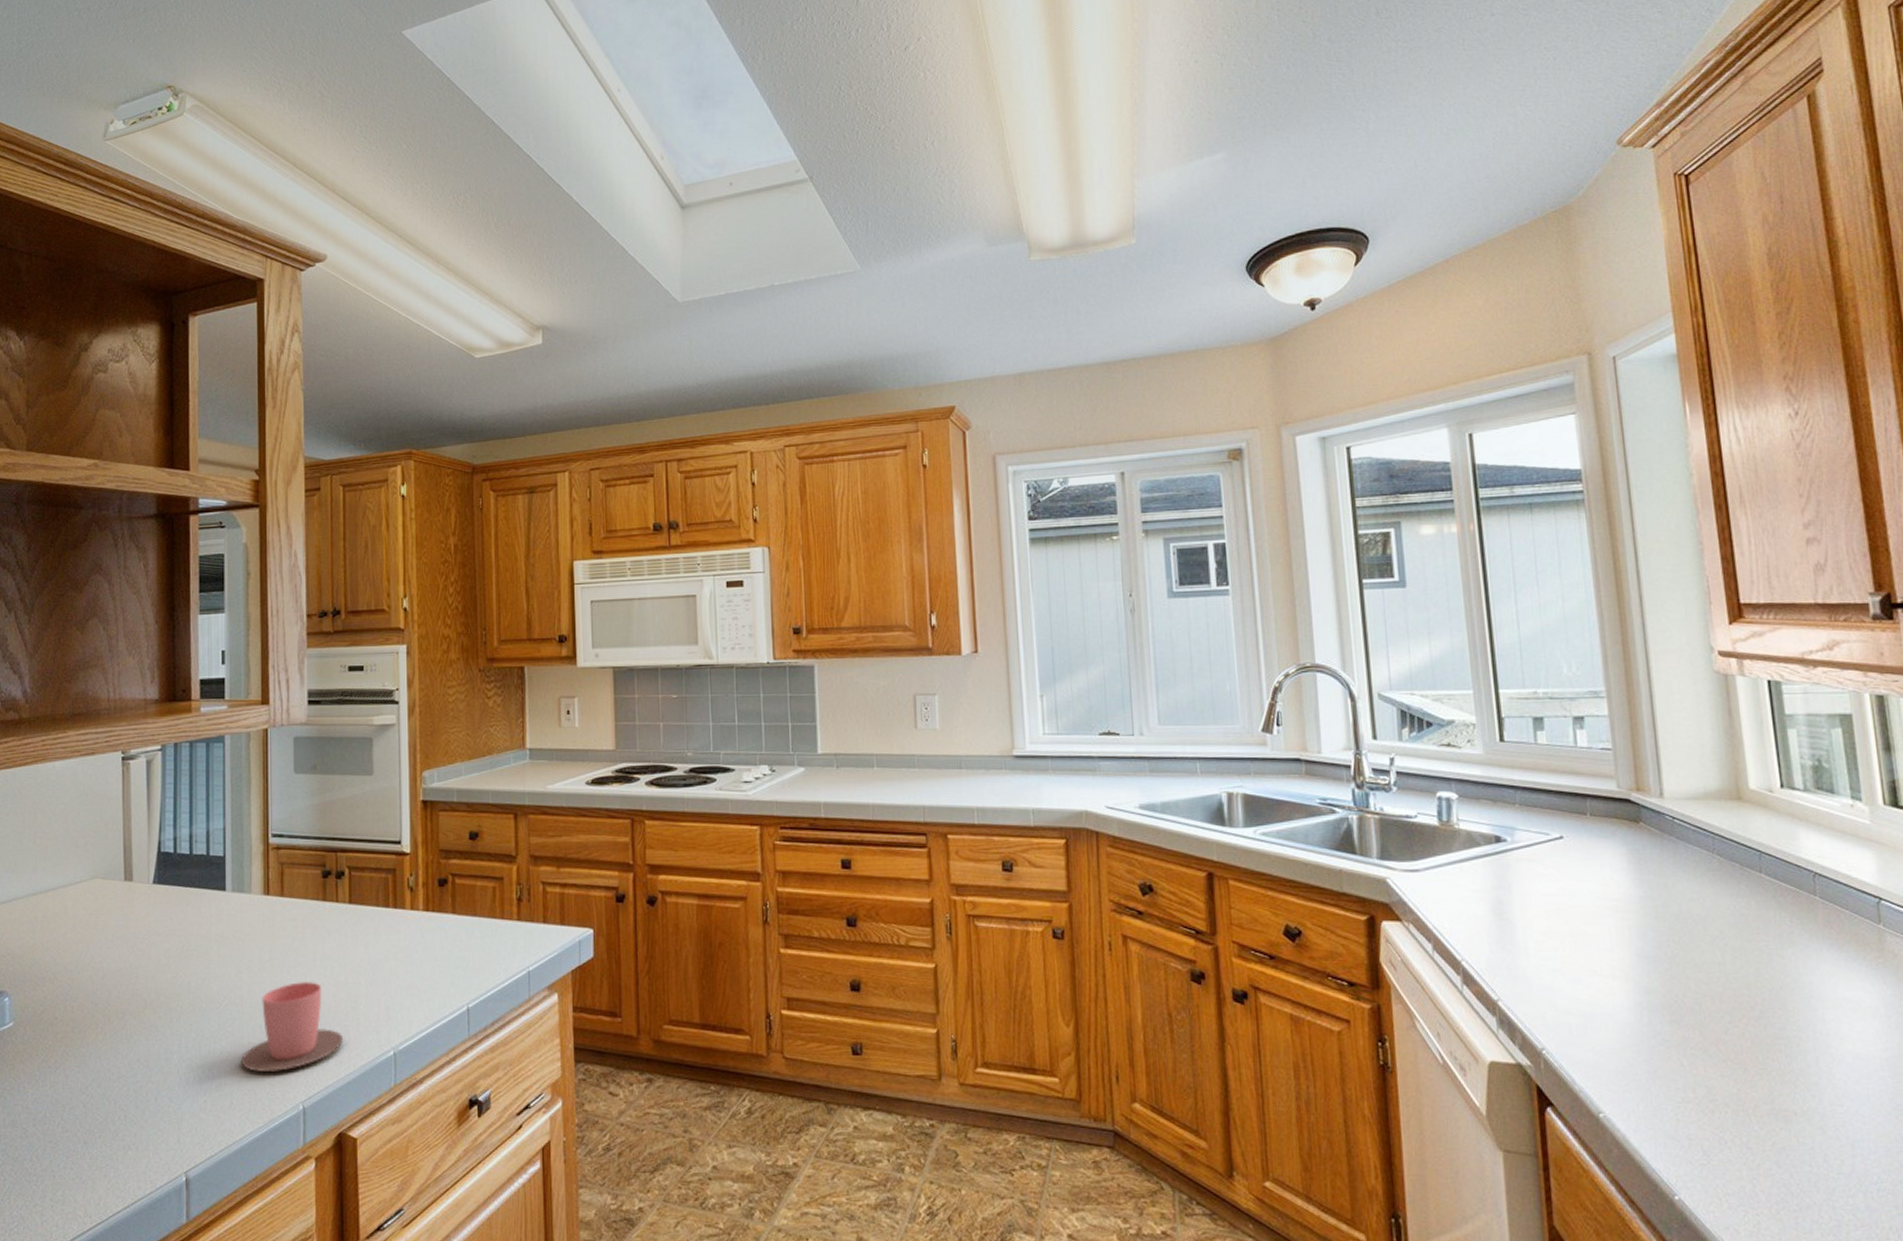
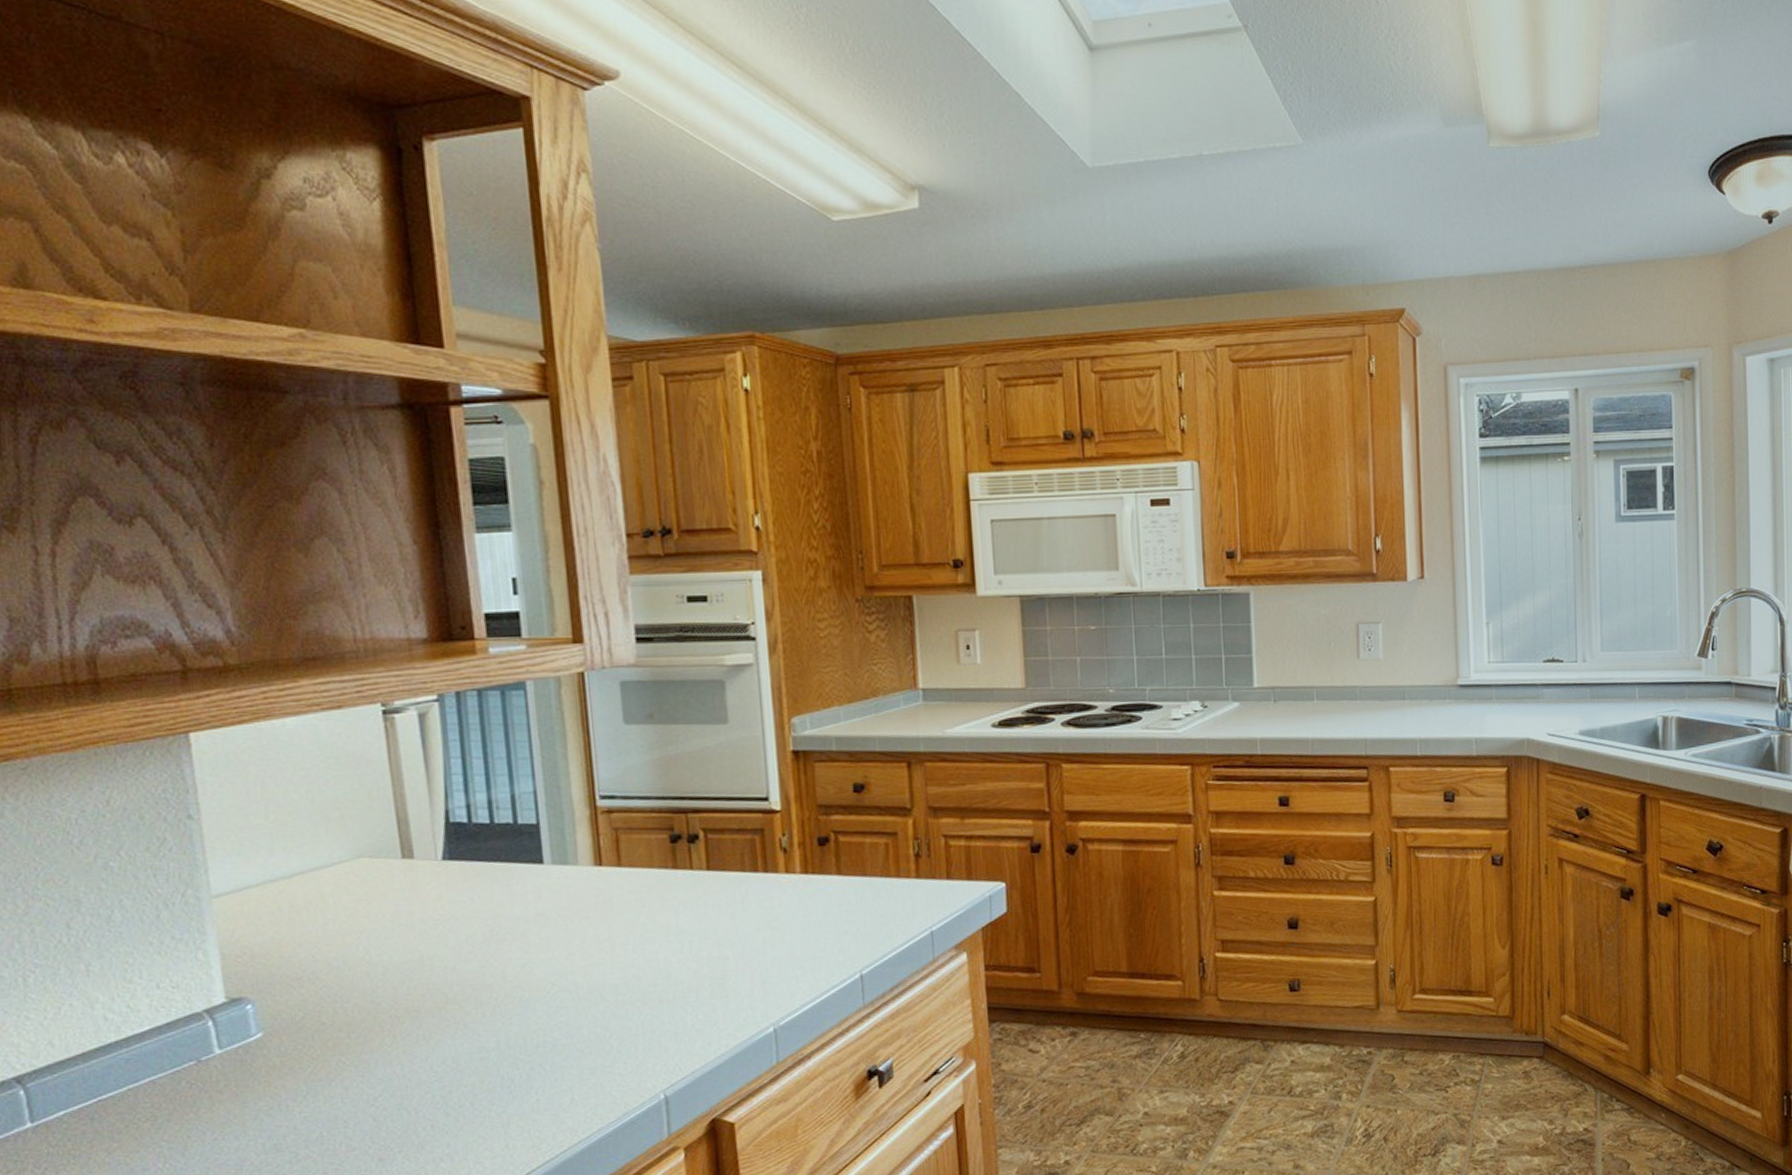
cup: present [241,982,344,1073] -> none [581,959,711,1064]

